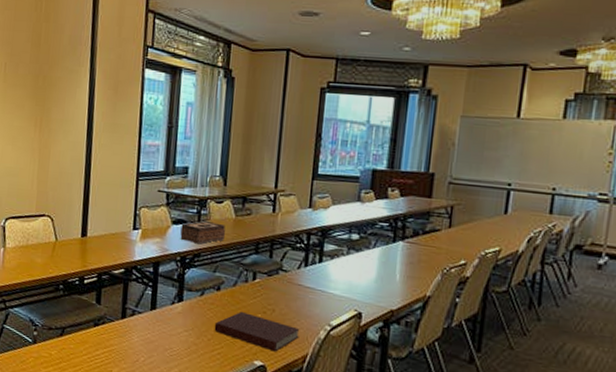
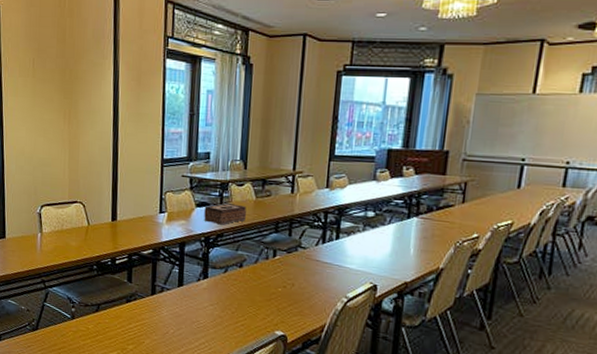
notebook: present [214,311,300,352] -> none [237,286,318,323]

